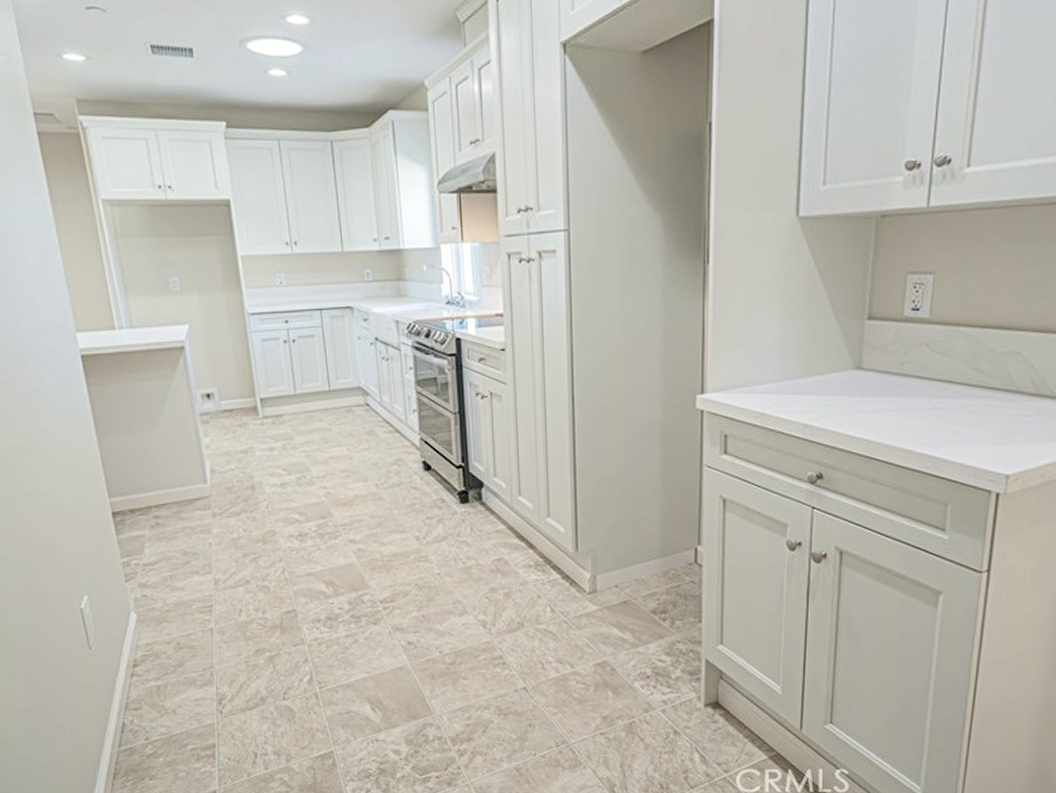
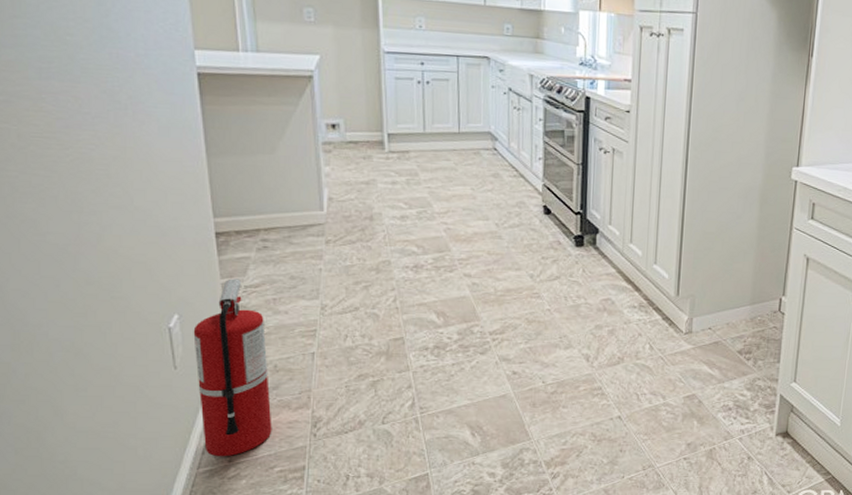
fire extinguisher: none [102,557,182,735] -> present [193,278,272,457]

